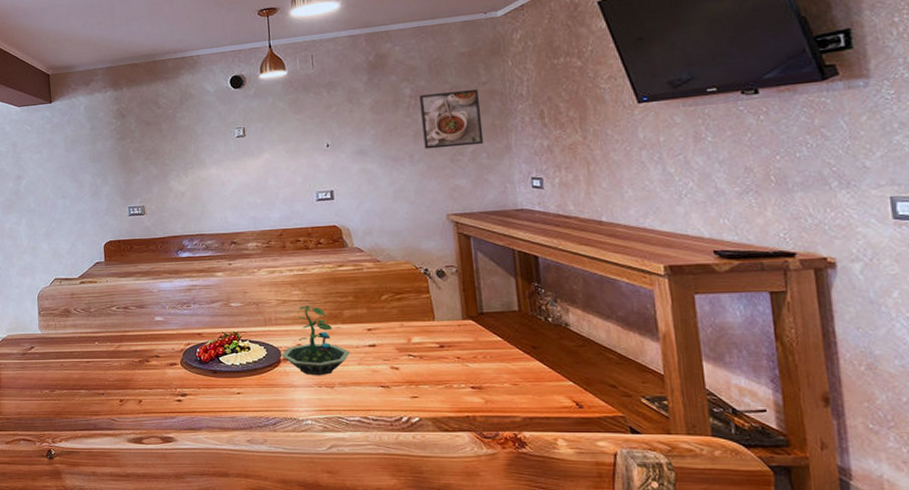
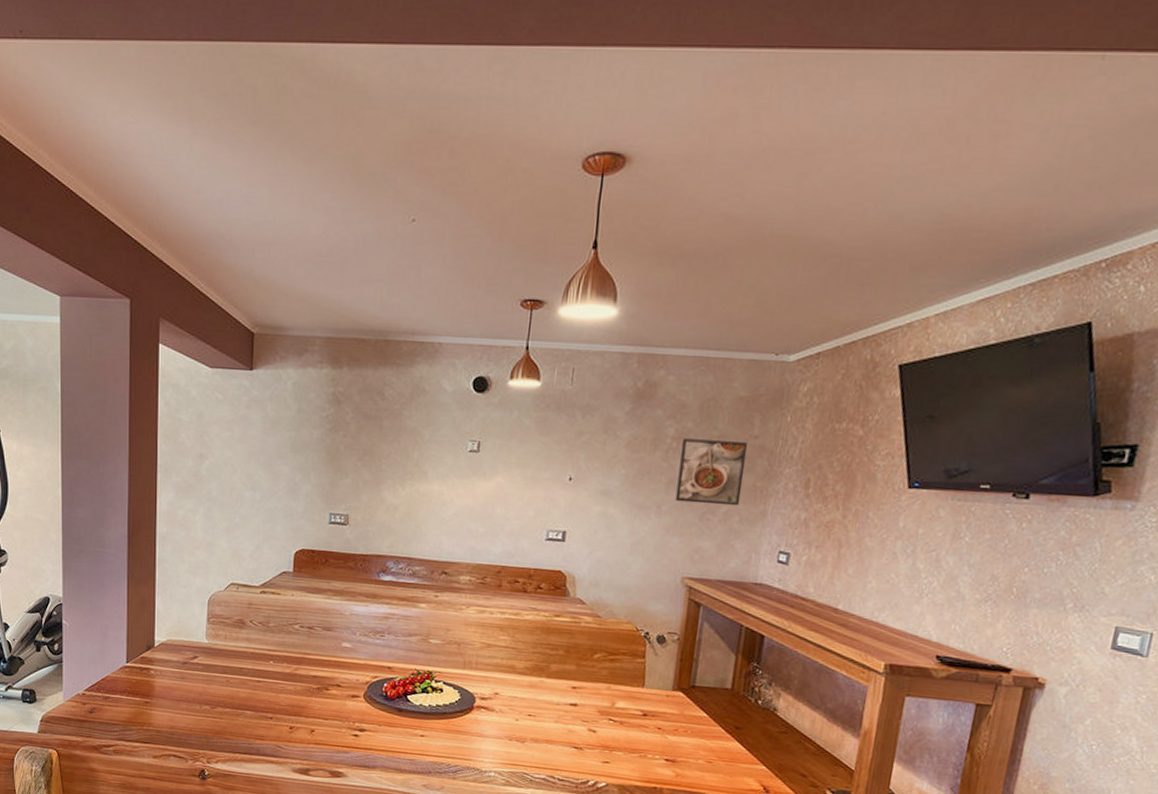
terrarium: present [281,305,350,376] -> none [475,653,549,729]

